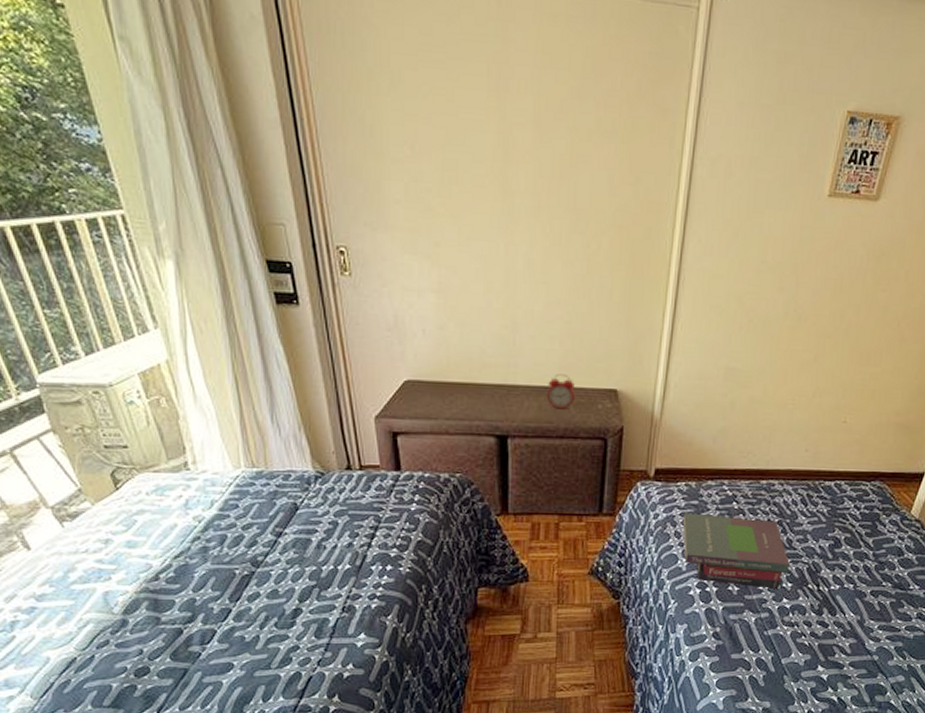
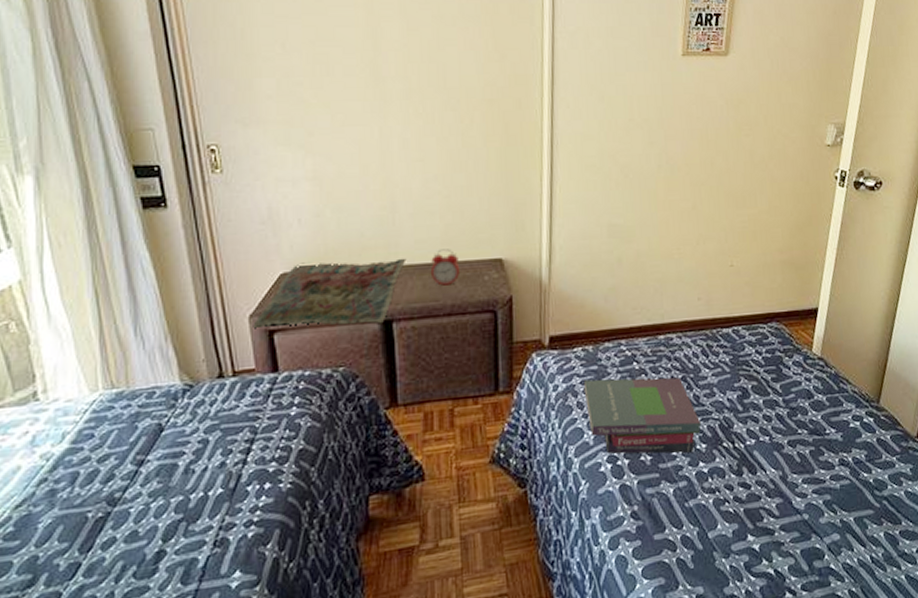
cushion: none [378,372,524,439] -> present [253,258,407,329]

